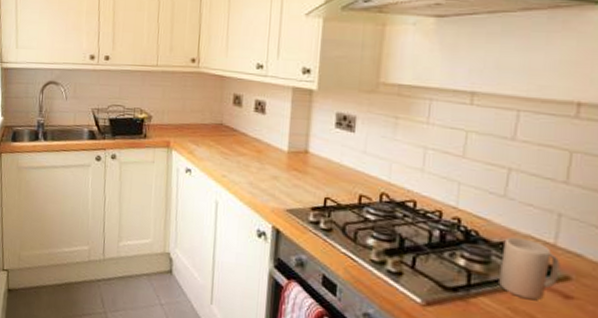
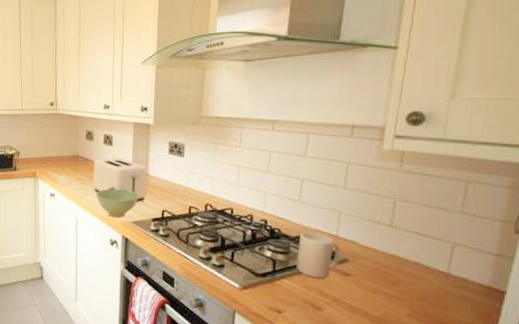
toaster: none [239,128,308,185] -> present [93,157,148,202]
bowl: none [242,167,296,203] -> present [96,189,140,217]

